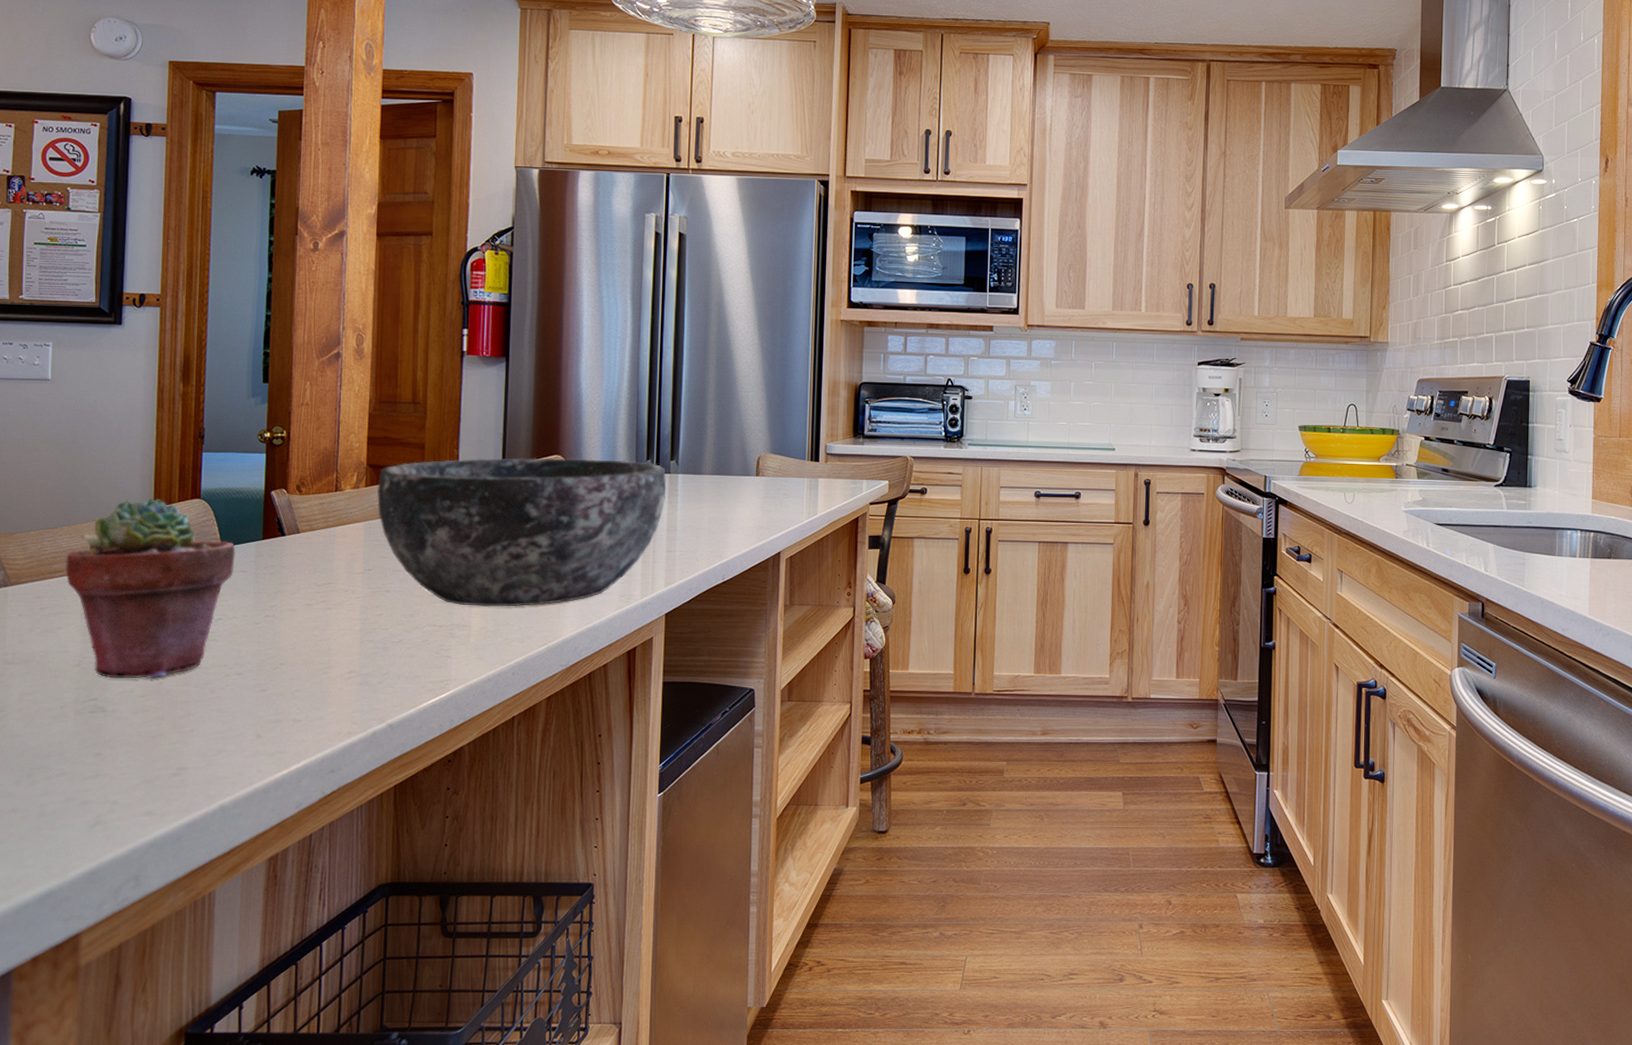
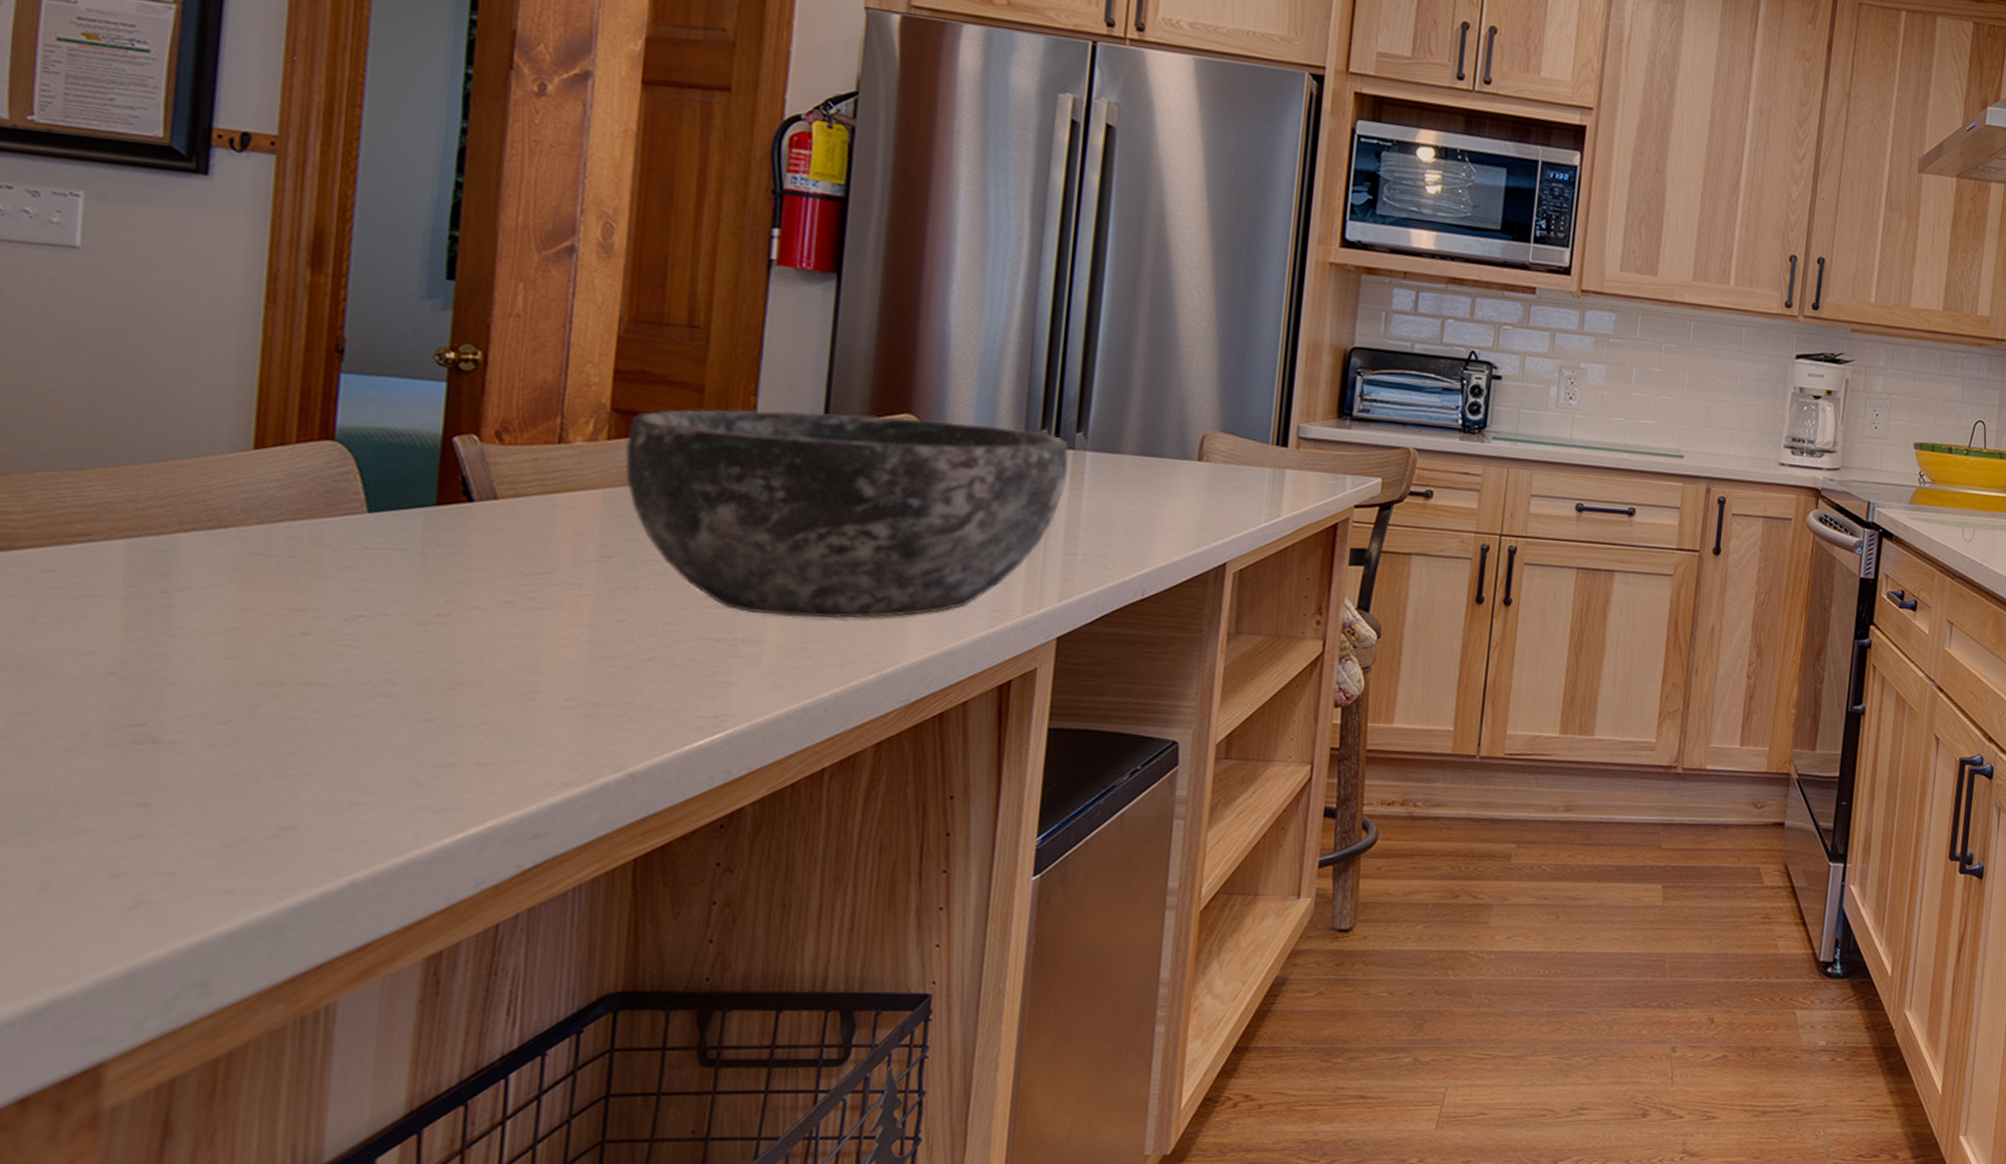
potted succulent: present [65,498,236,679] -> none [96,434,390,698]

